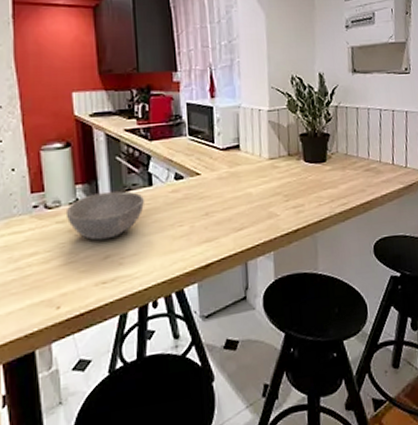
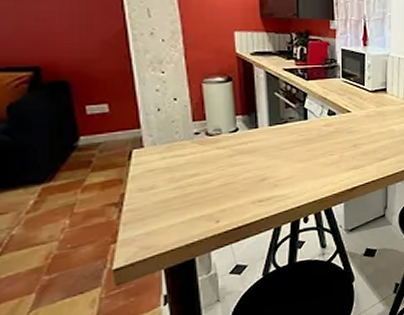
bowl: present [65,191,144,241] -> none [226,123,299,165]

